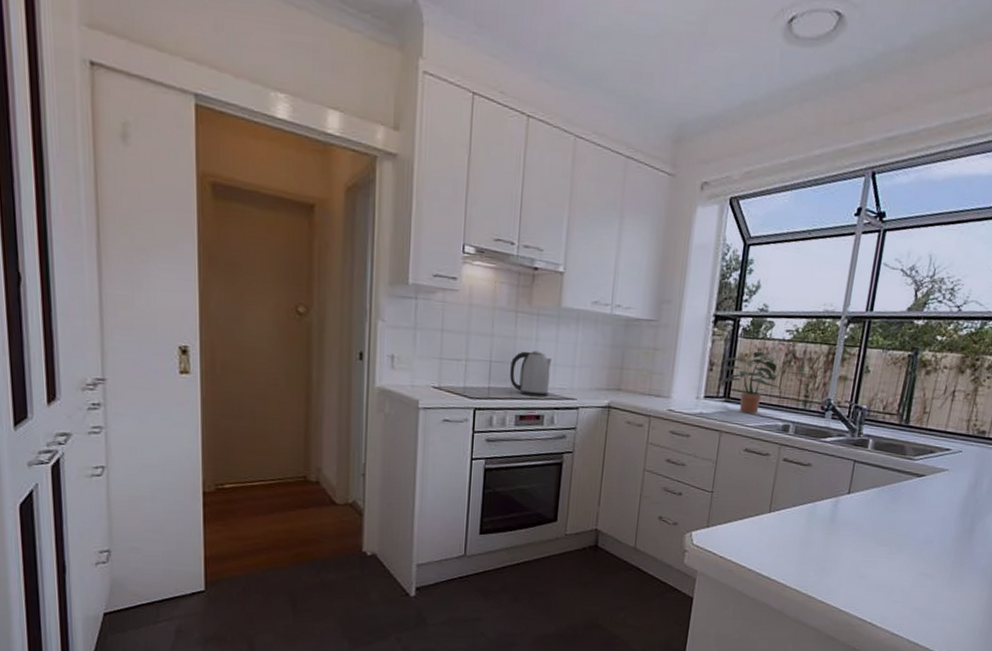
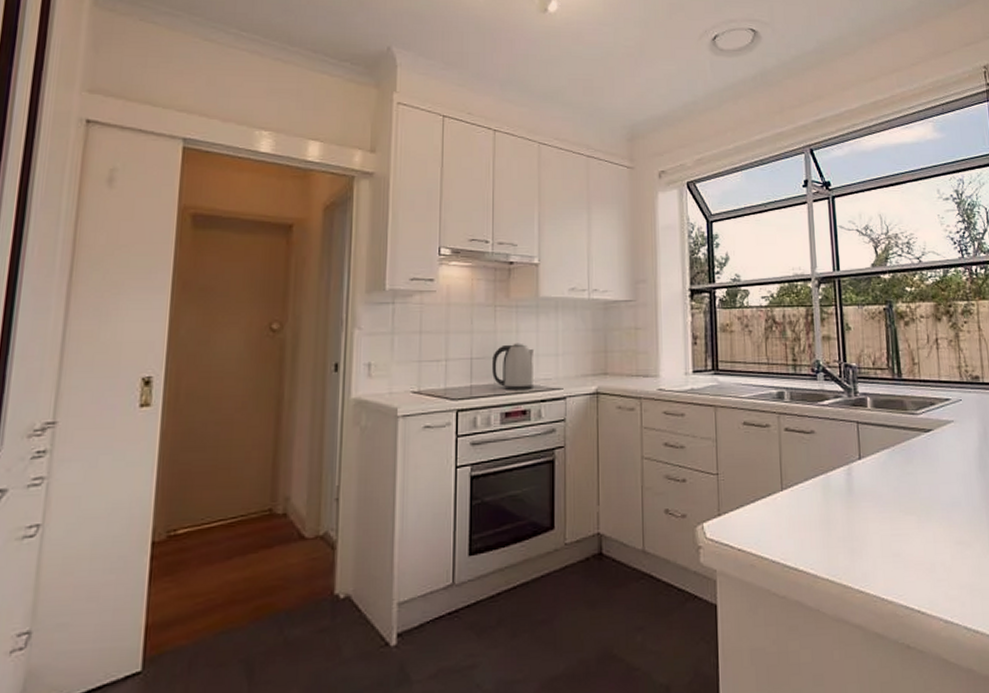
potted plant: present [722,352,782,414] -> none [706,320,769,384]

